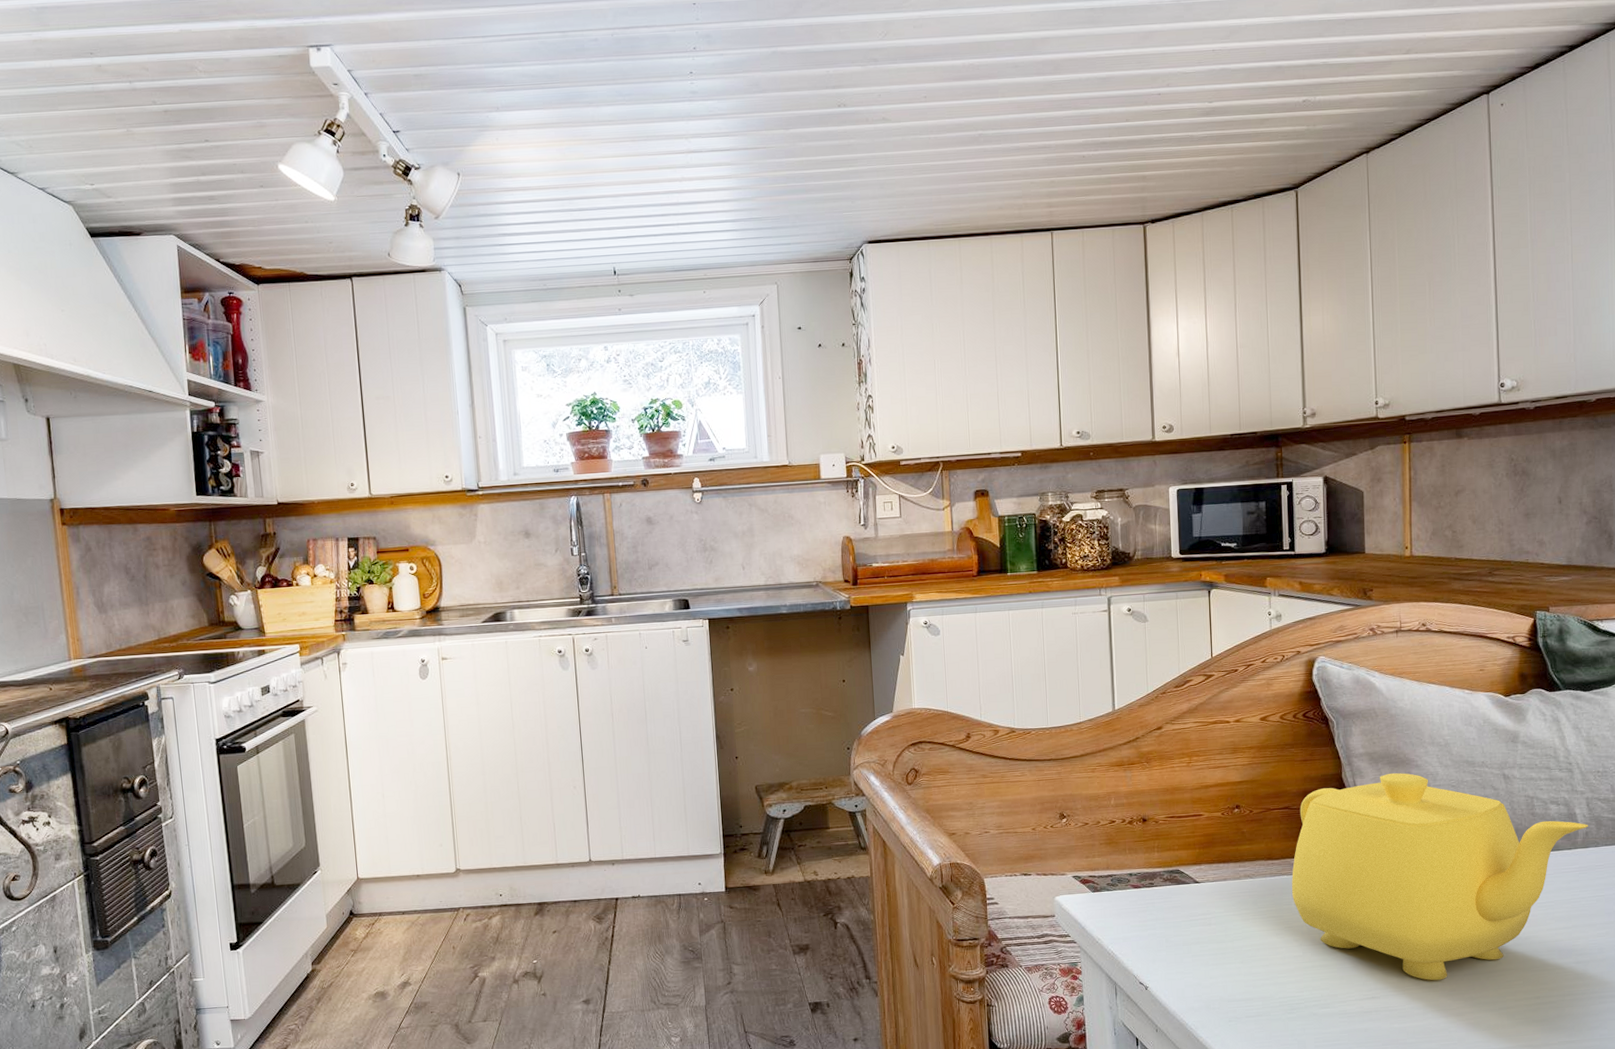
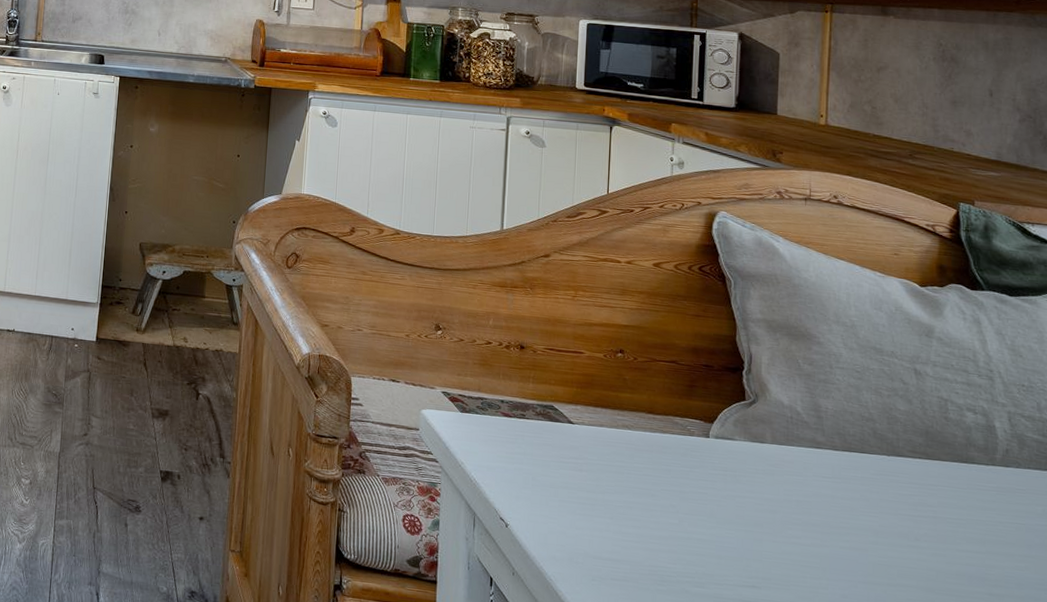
teapot: present [1291,773,1588,981] -> none [672,345,1009,583]

